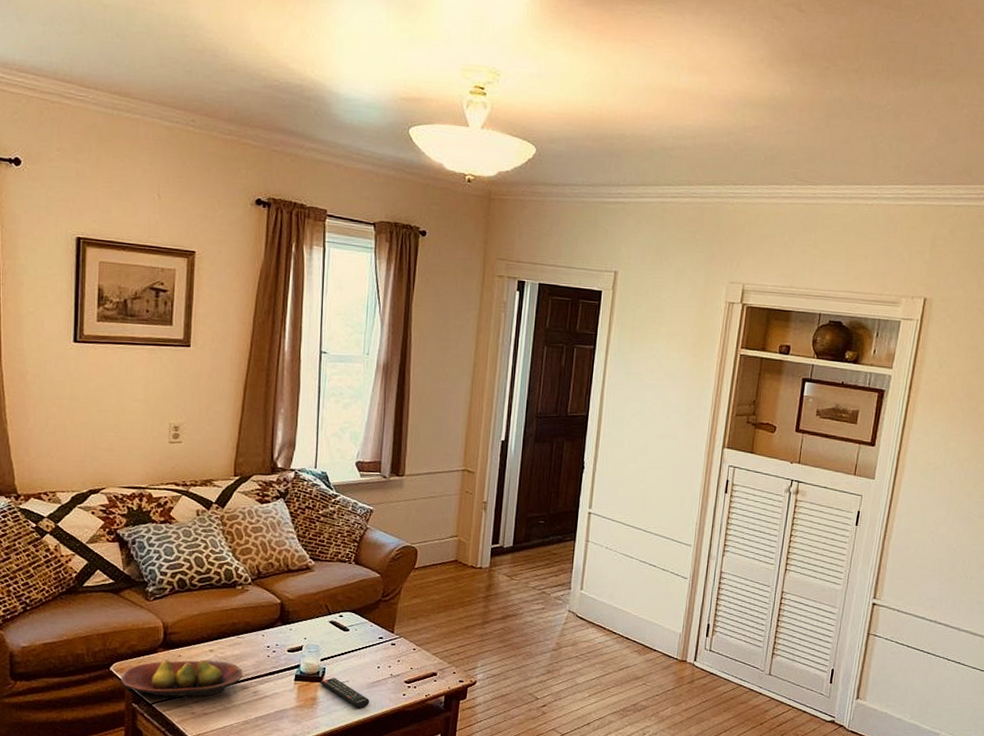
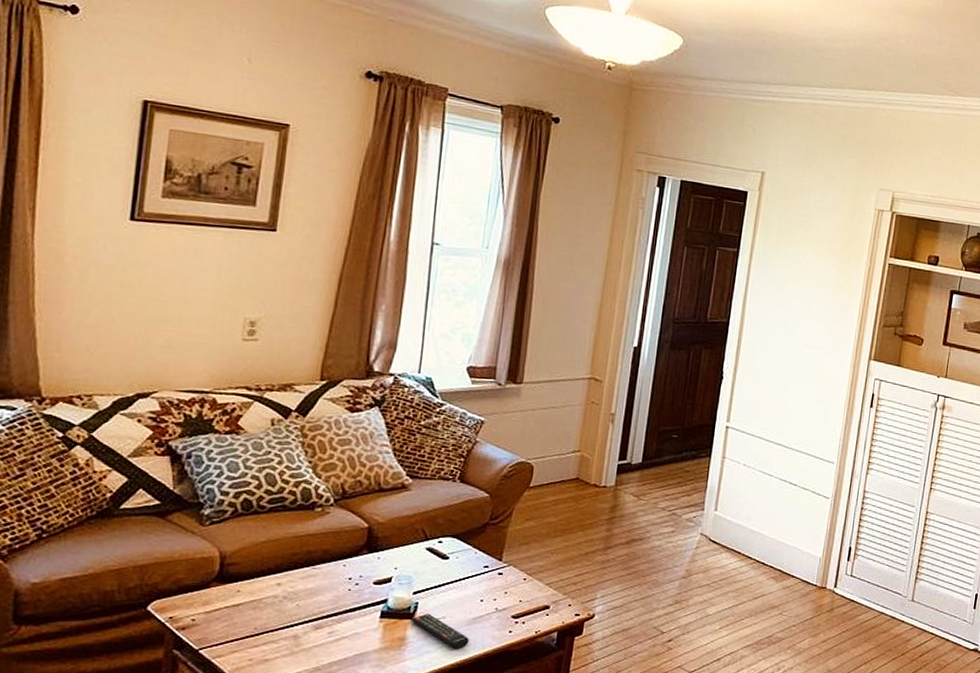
fruit bowl: present [121,659,243,699] -> none [160,595,317,643]

